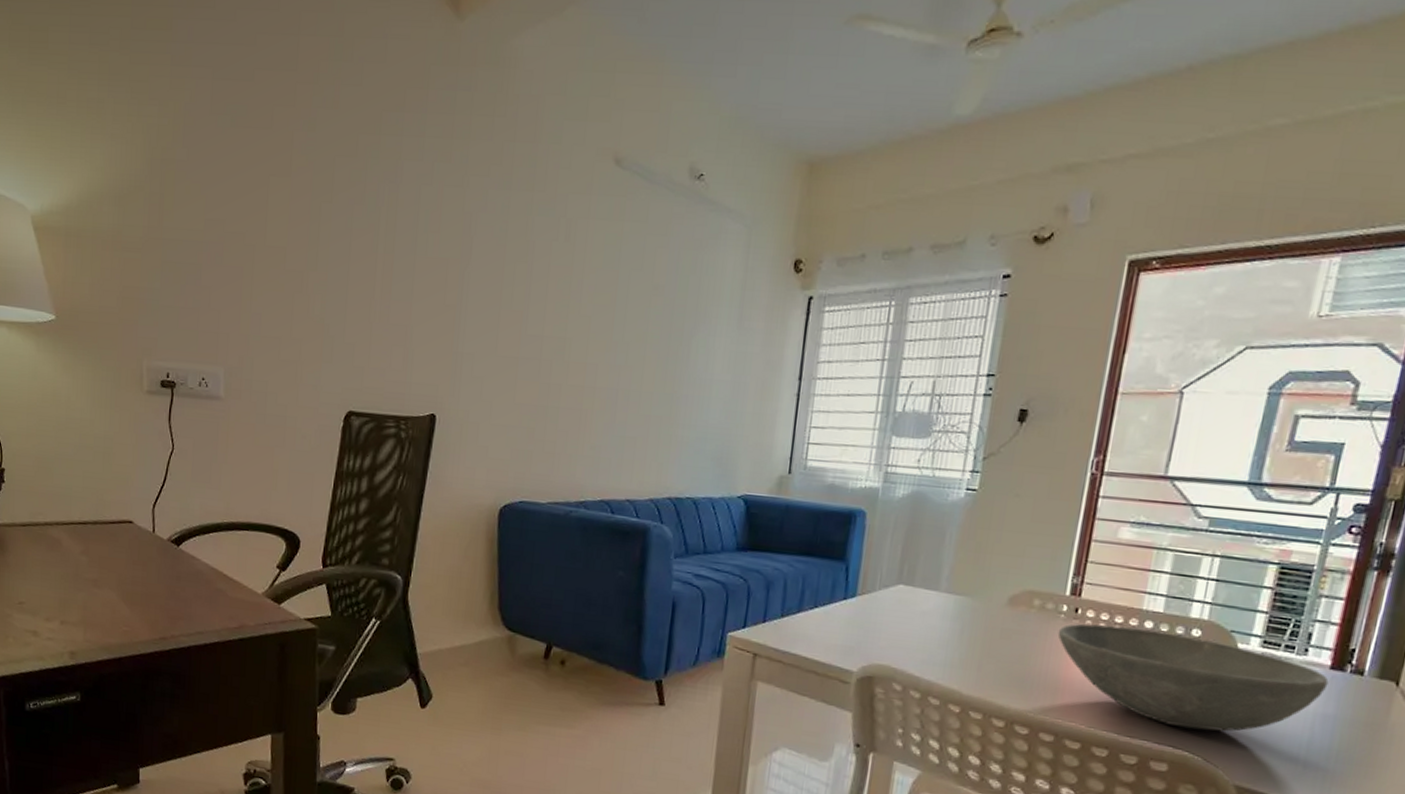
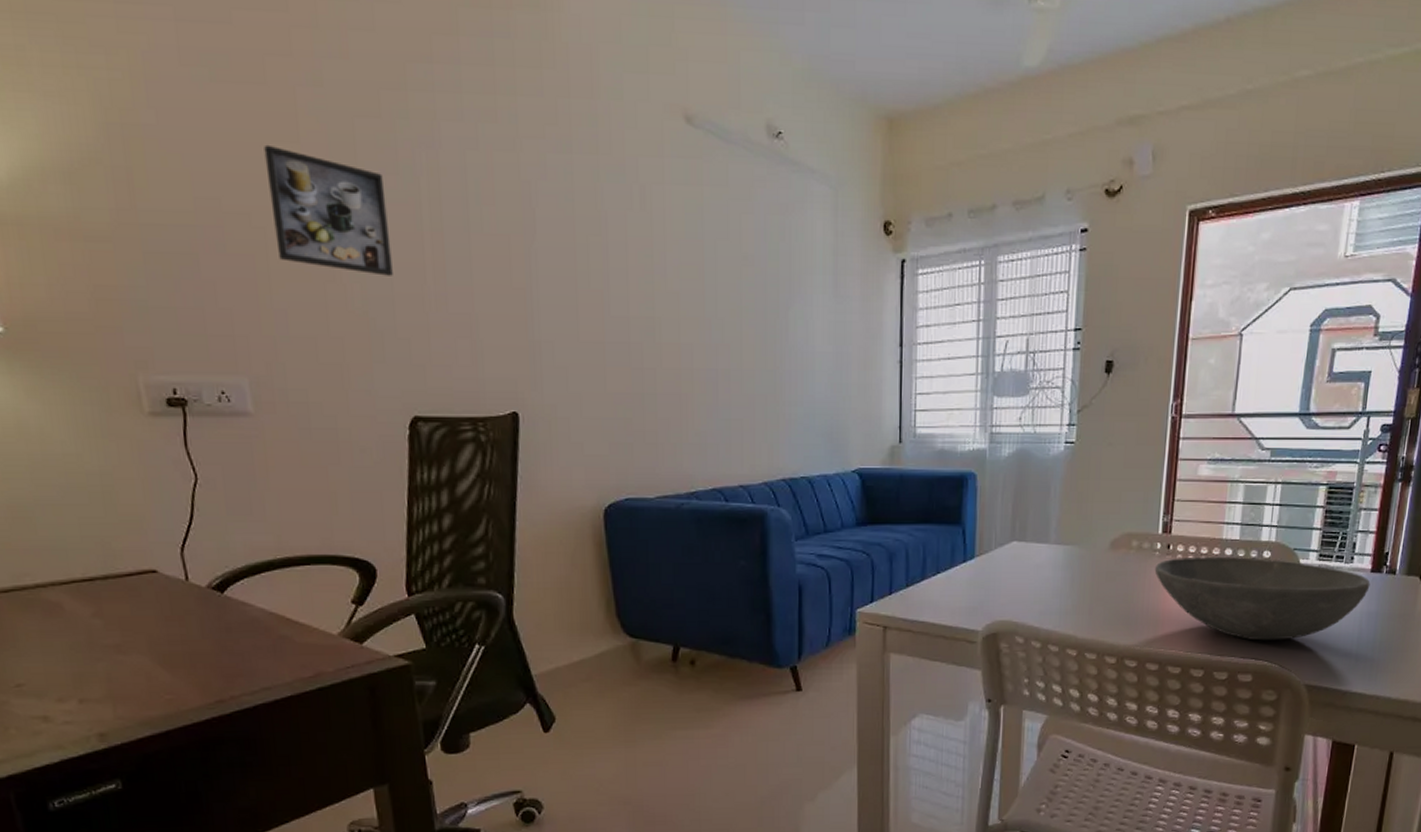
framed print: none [261,177,352,290] -> present [264,144,393,276]

